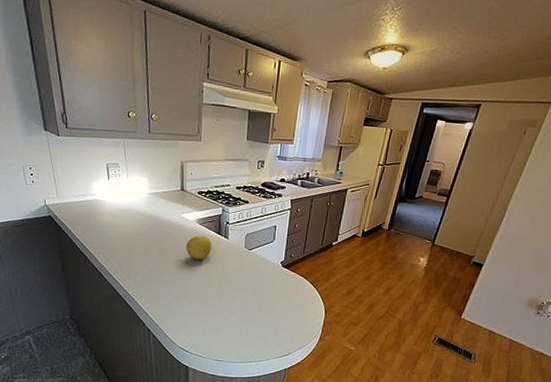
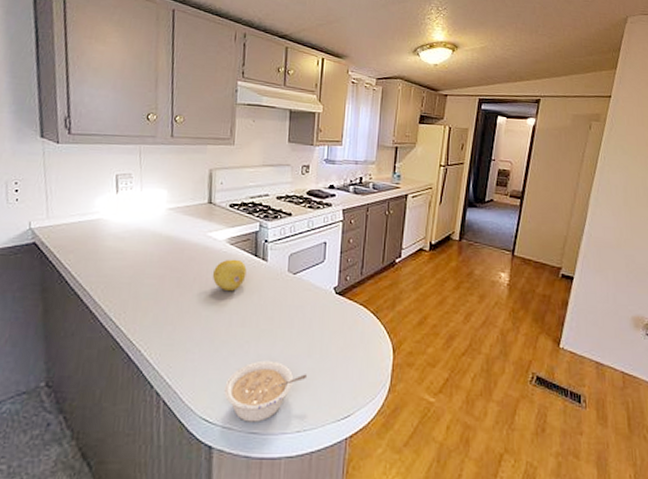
legume: none [196,312,258,354] -> present [224,360,308,422]

